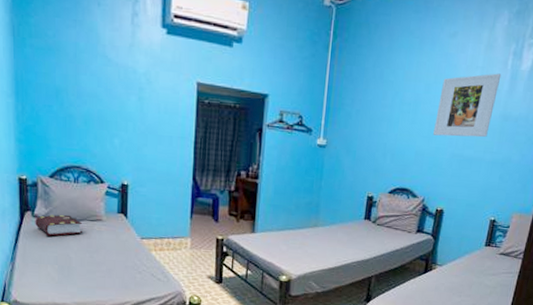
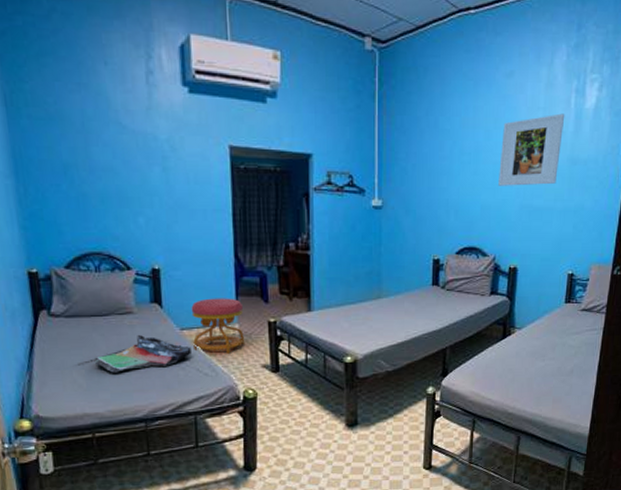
book: present [35,214,83,236] -> none [52,310,111,337]
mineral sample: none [66,239,148,271] -> present [94,334,191,373]
stool: none [151,213,197,263] -> present [191,298,244,354]

